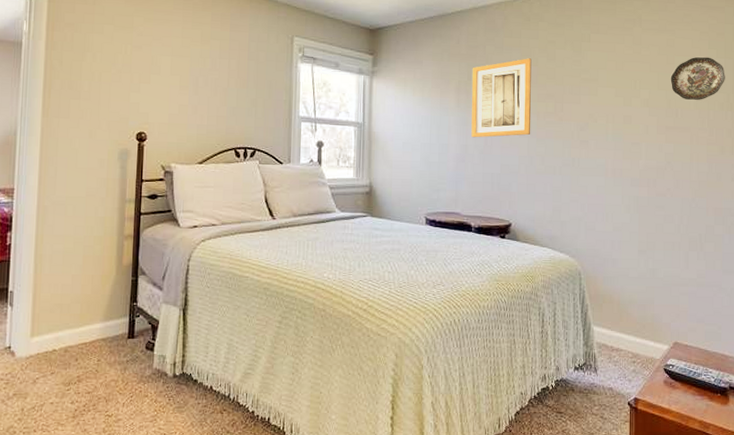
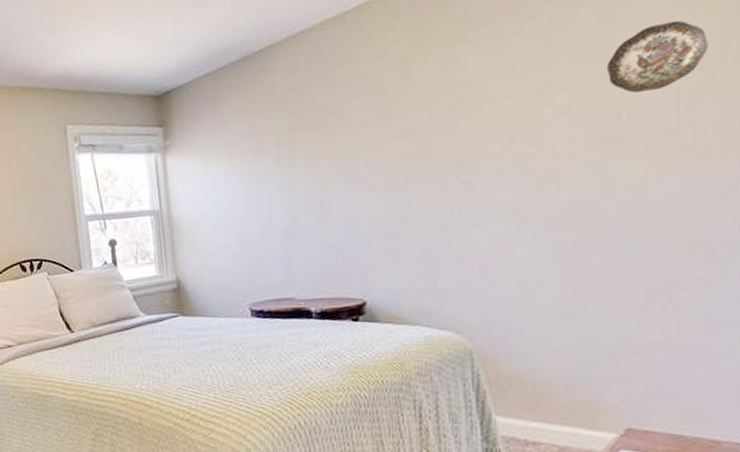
wall art: present [471,58,532,138] -> none [294,85,385,204]

